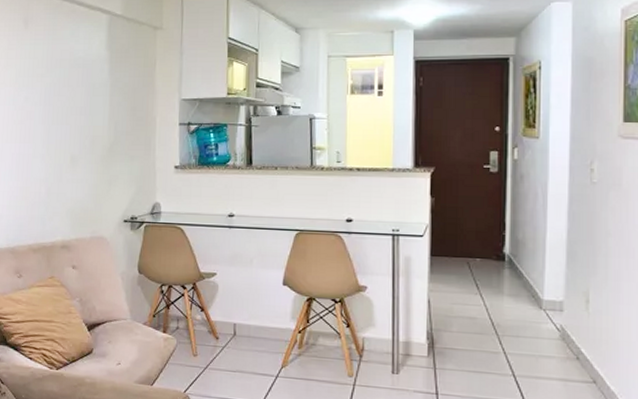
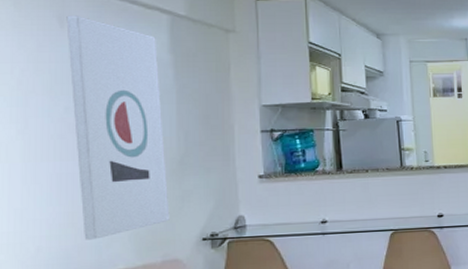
wall art: none [29,17,99,212] -> present [66,15,170,240]

